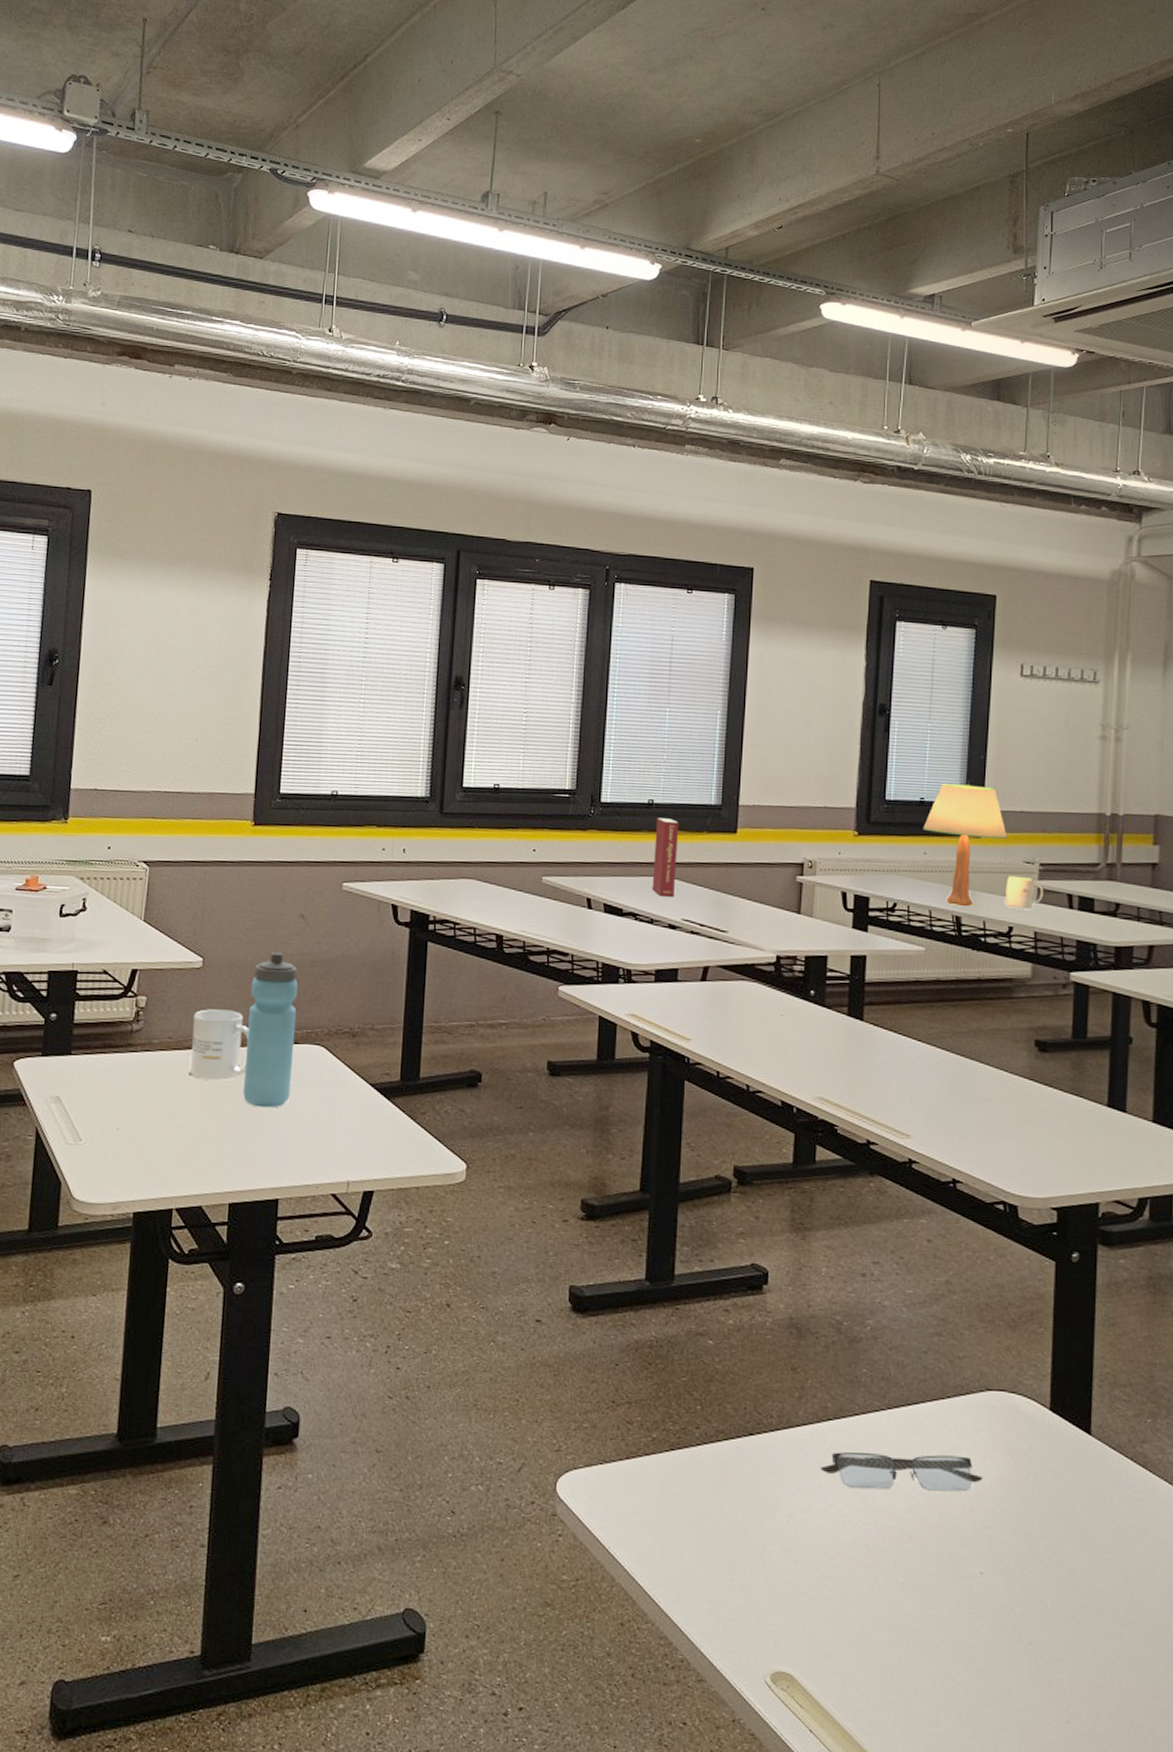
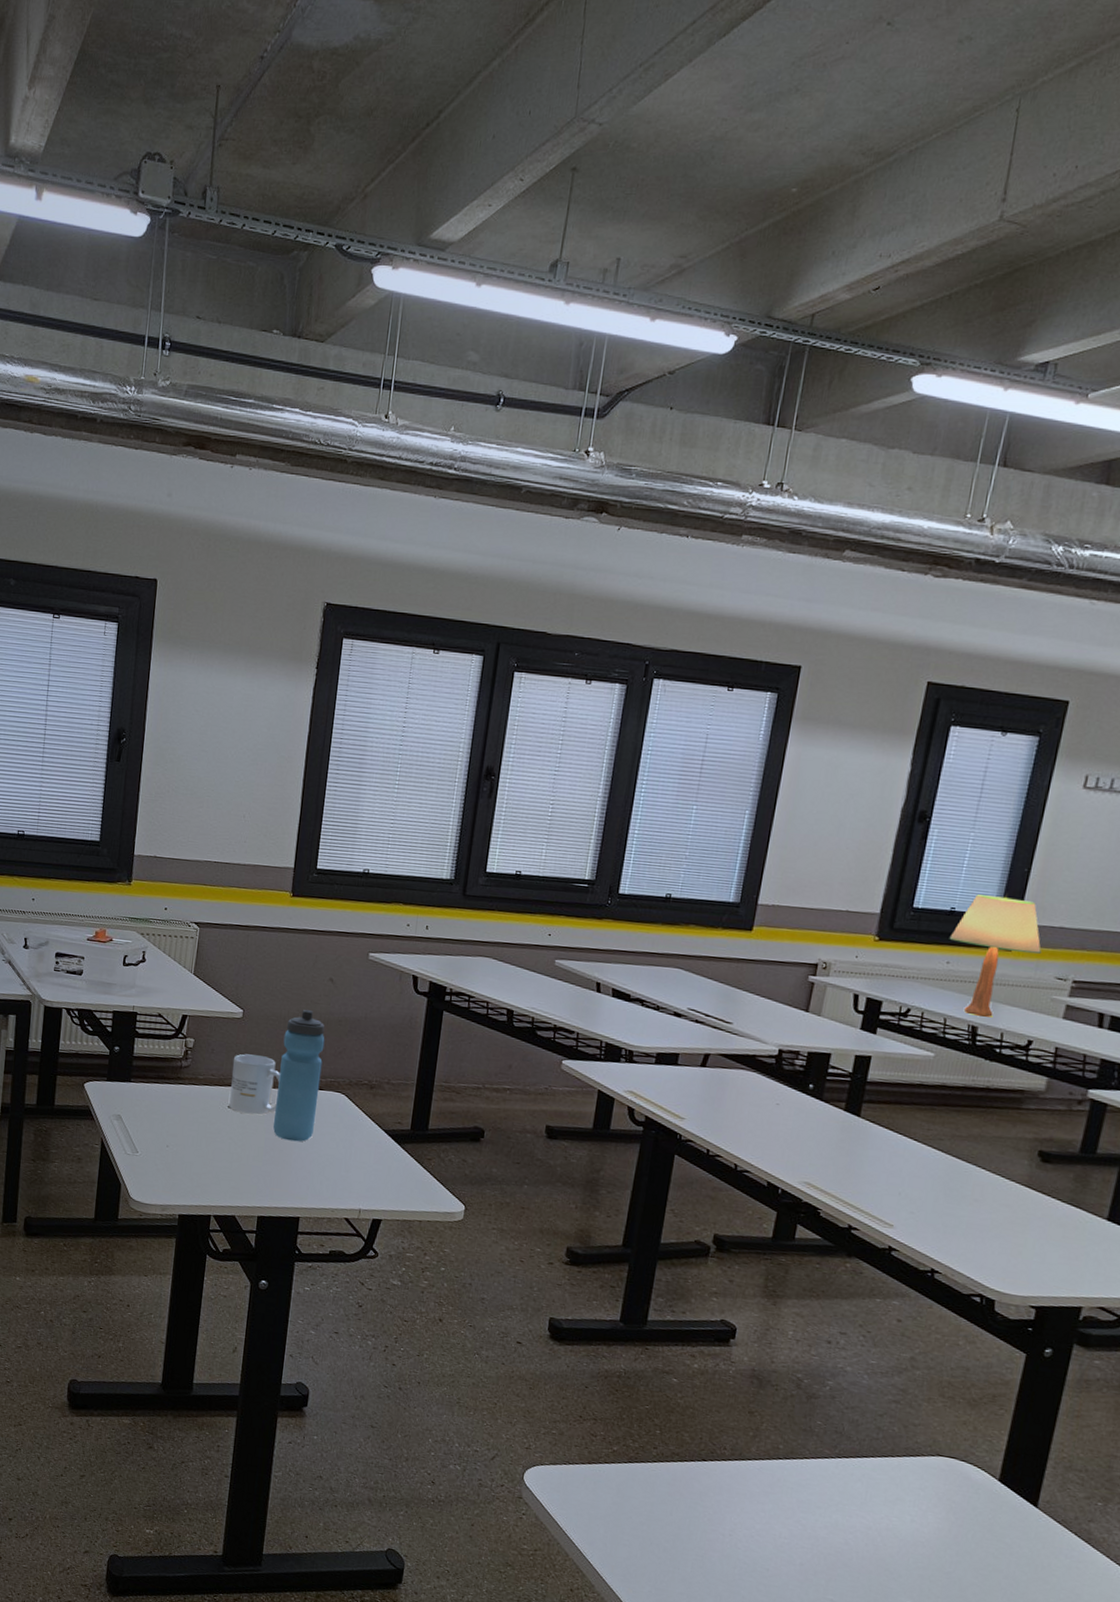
book: present [652,818,679,898] -> none [661,912,695,988]
glasses: present [821,1452,983,1492] -> none [766,1485,923,1536]
mug: present [1005,875,1044,909] -> none [1028,990,1074,1025]

